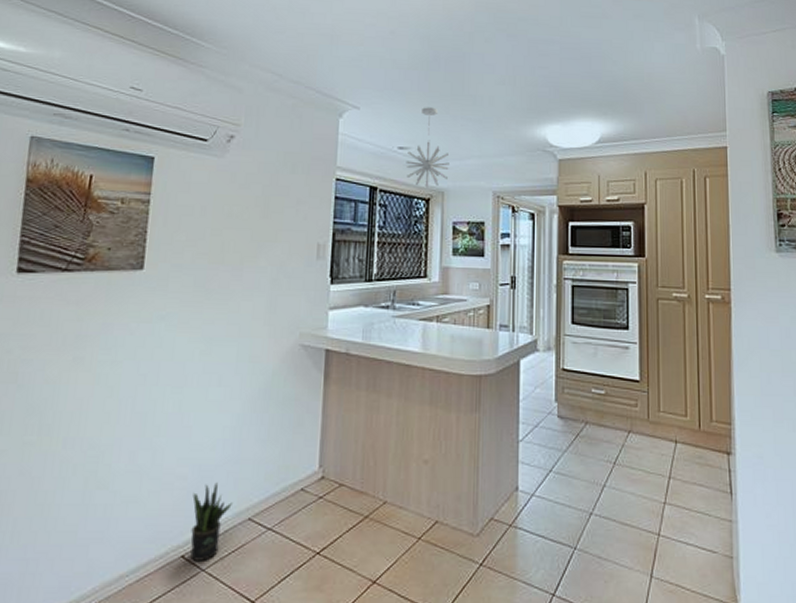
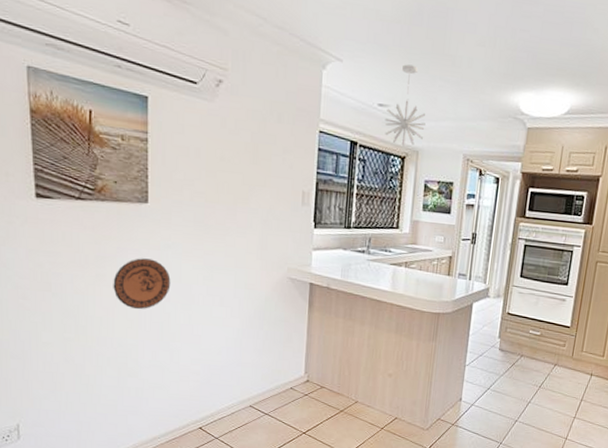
decorative plate: none [91,334,162,399] -> present [113,258,171,310]
potted plant: present [190,482,234,561] -> none [205,378,238,432]

